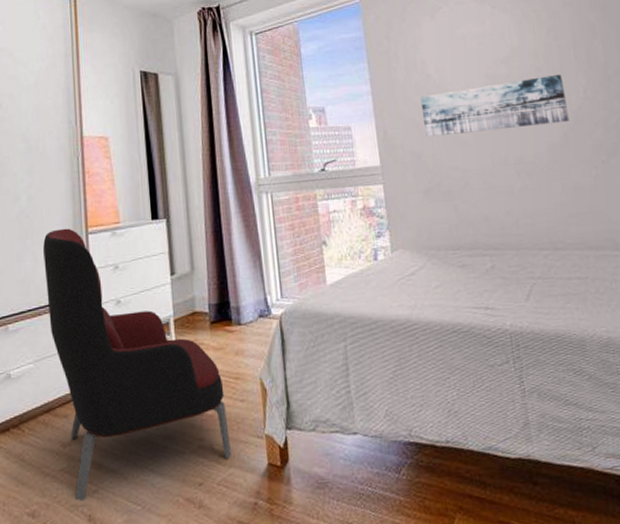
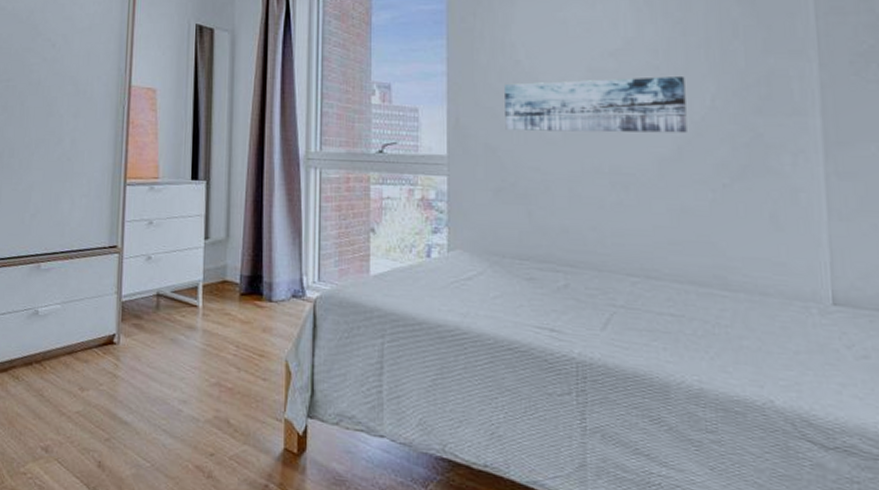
armchair: present [43,228,231,502] -> none [80,176,247,447]

